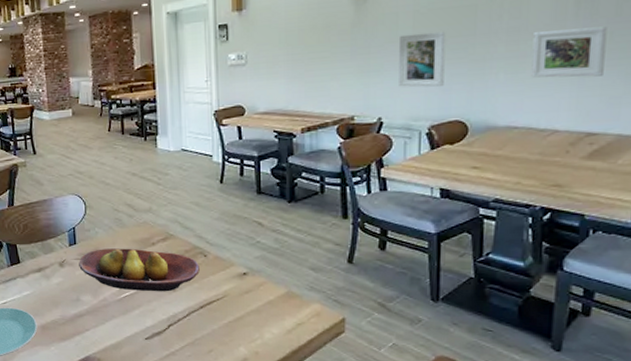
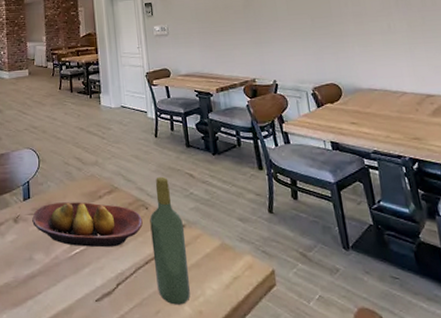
wine bottle: none [208,224,248,346] -> present [149,176,191,305]
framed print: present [398,31,446,87] -> none [278,13,317,56]
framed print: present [531,26,608,78] -> none [371,13,426,51]

